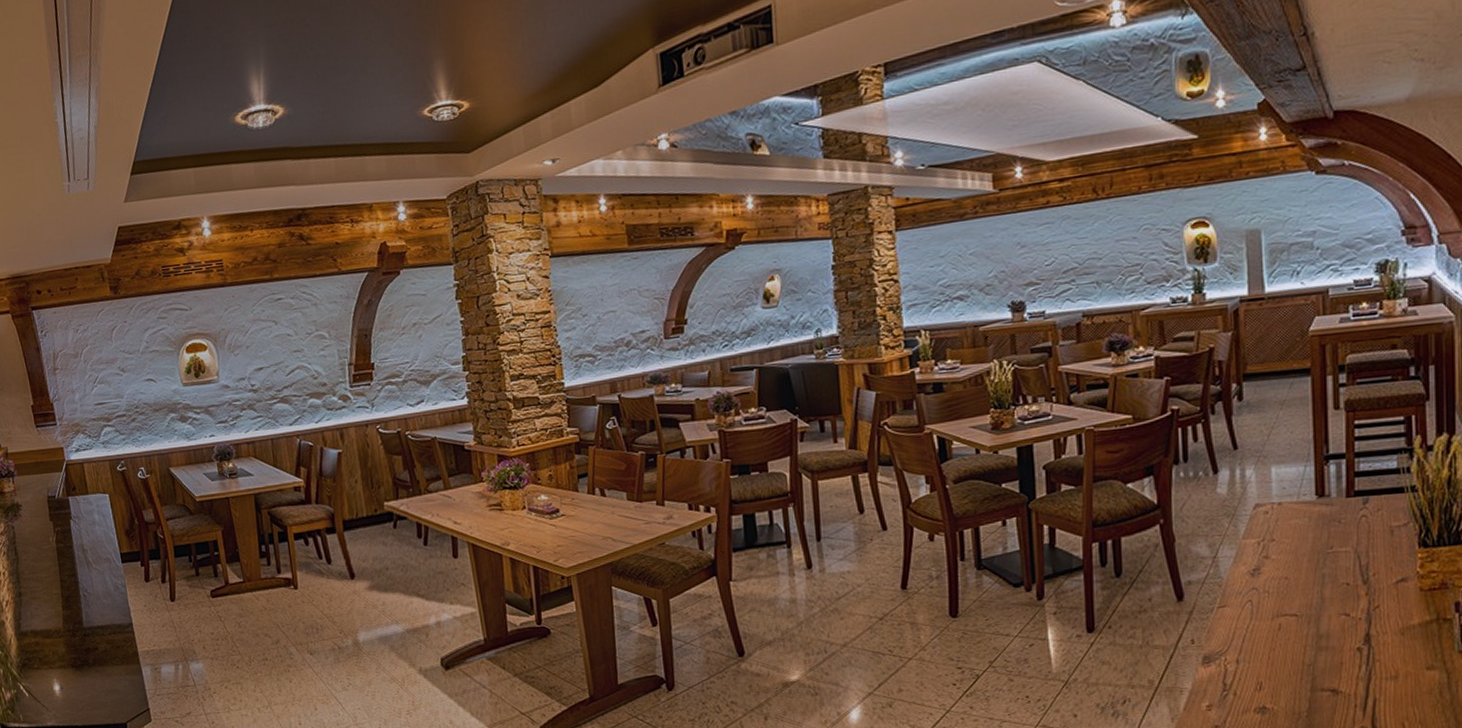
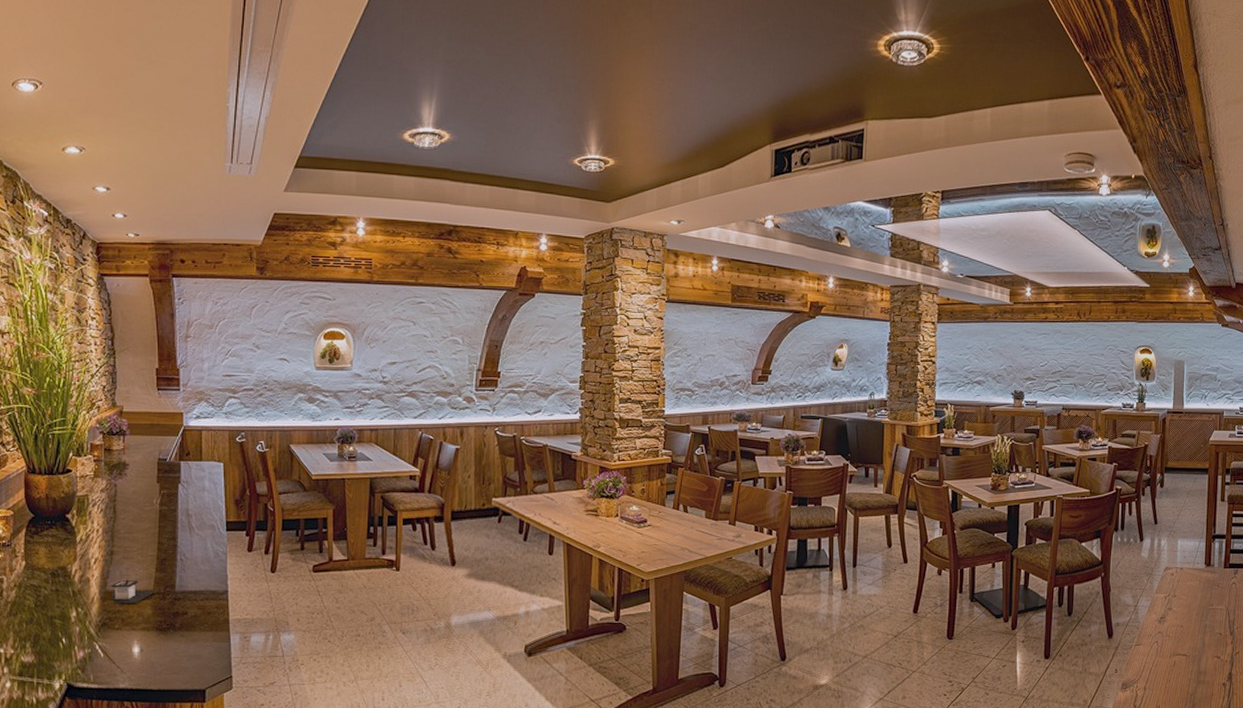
architectural model: none [24,618,67,645] -> present [110,578,157,604]

